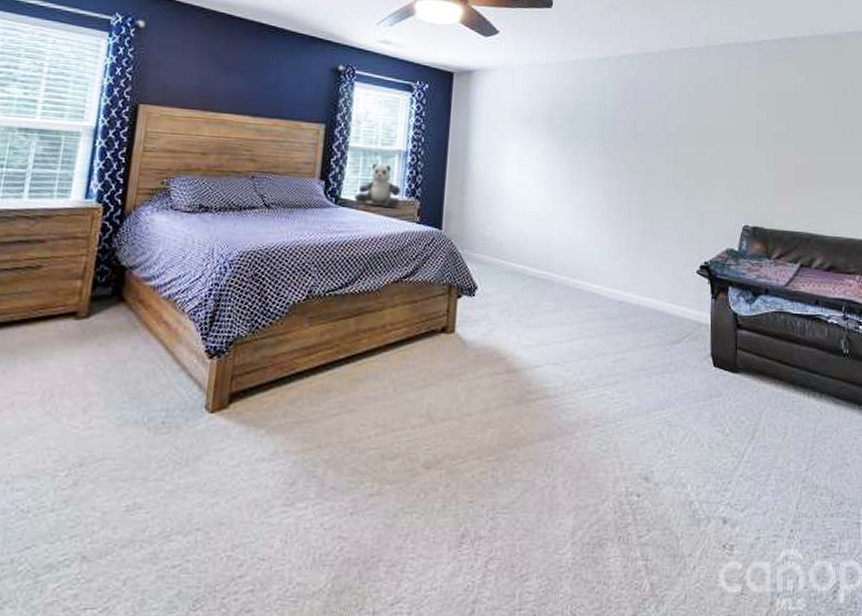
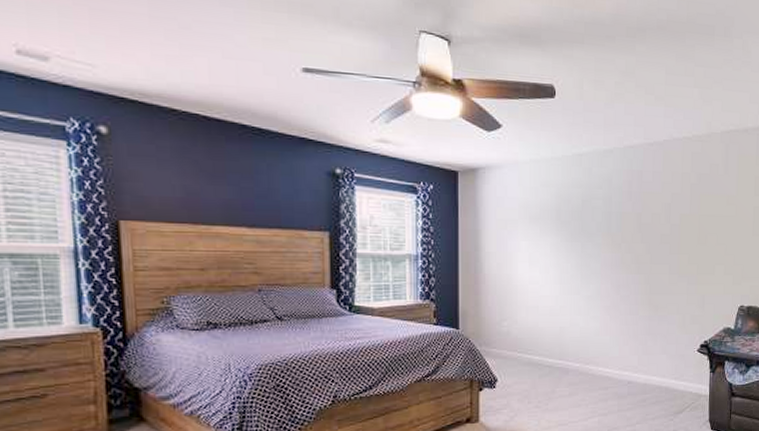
teddy bear: present [354,163,401,209] -> none [368,269,415,312]

